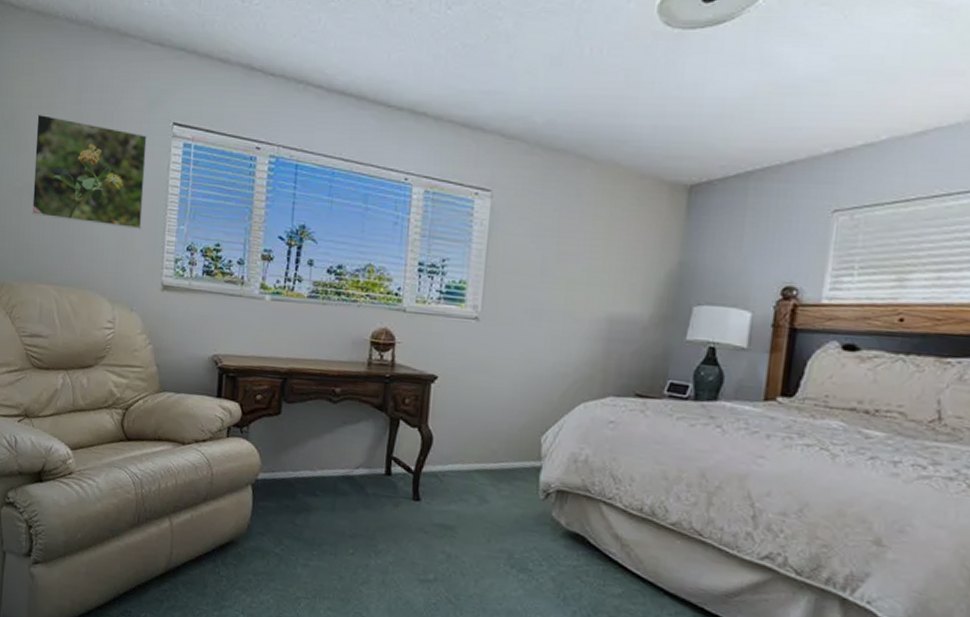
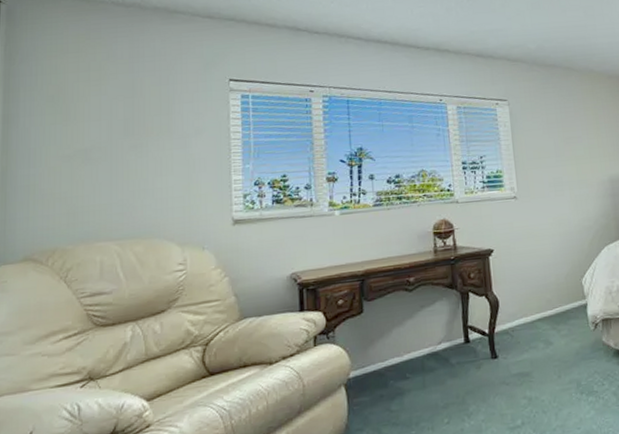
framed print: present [31,114,147,229] -> none [84,85,206,179]

